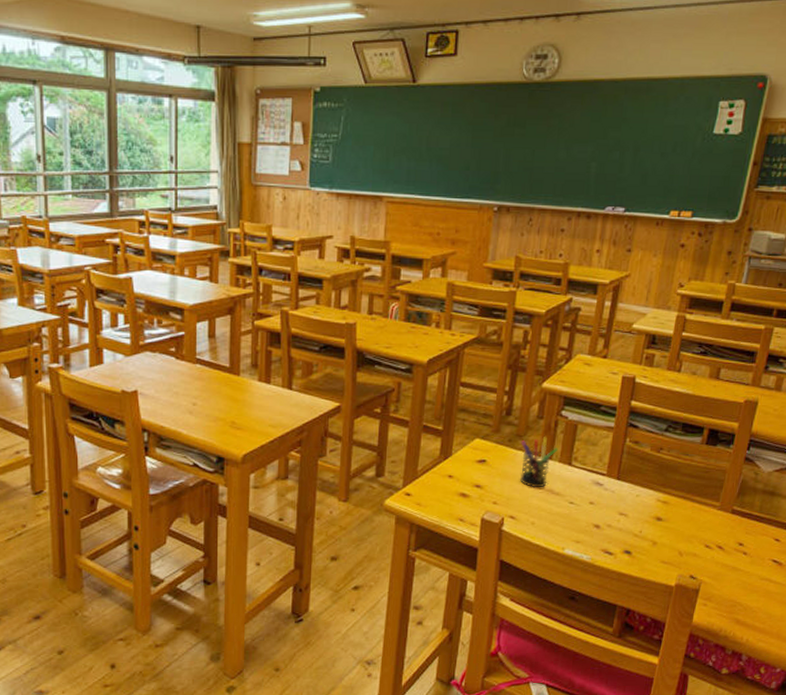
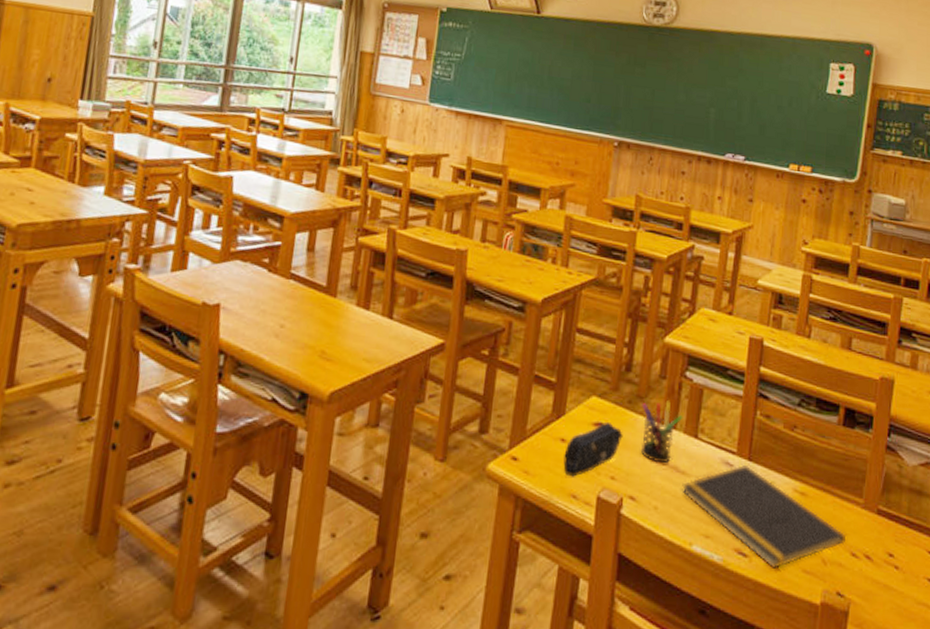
pencil case: none [451,459,504,505] -> present [563,422,623,477]
notepad: none [556,483,702,562] -> present [682,464,847,569]

